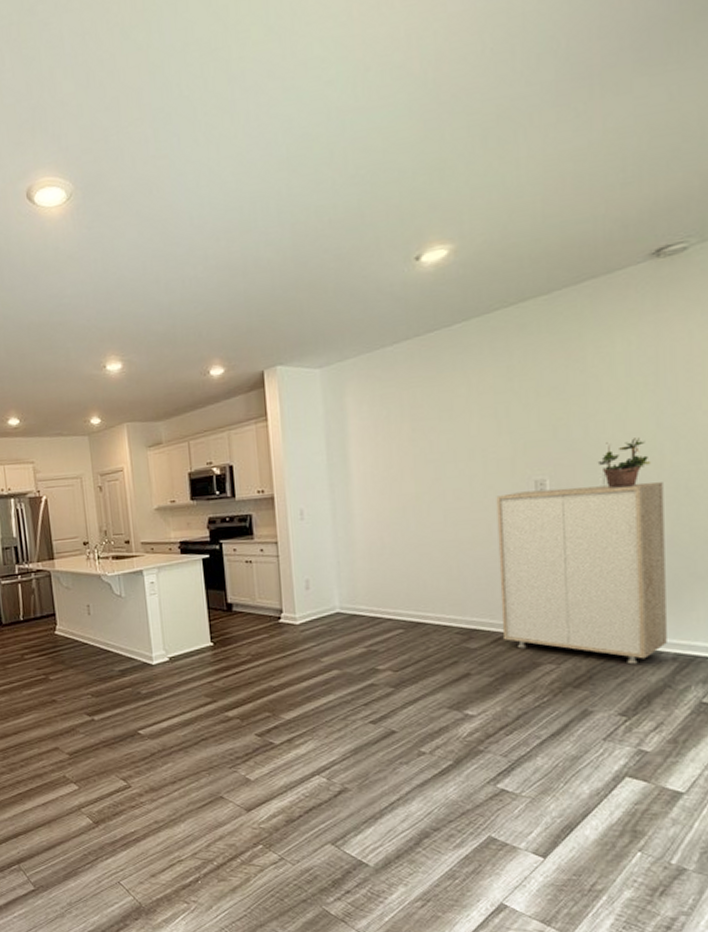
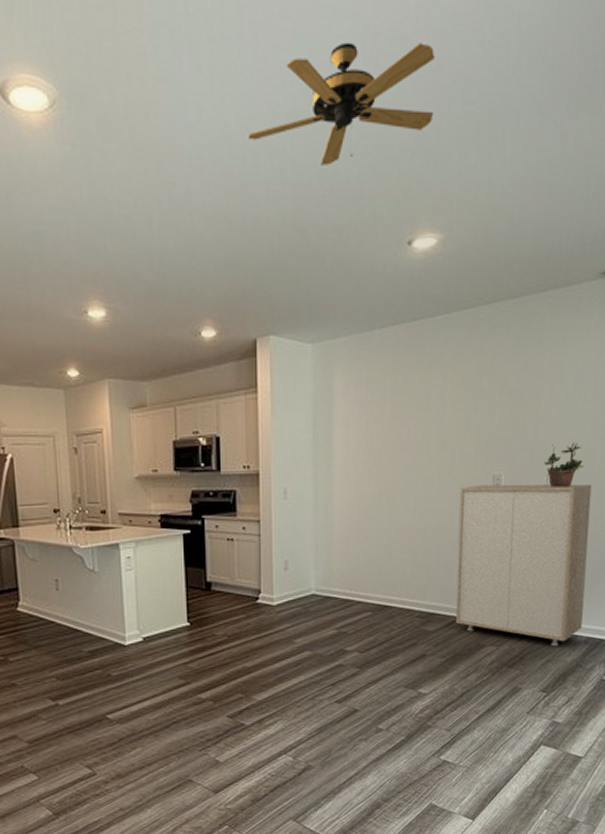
ceiling fan: none [244,68,435,202] -> present [247,42,436,166]

